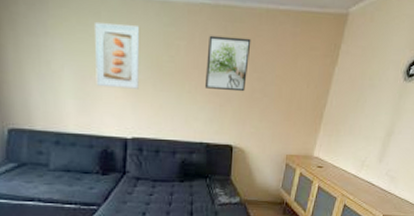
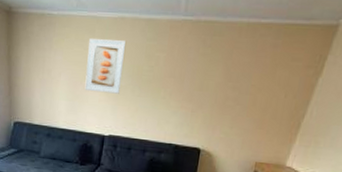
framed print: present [204,35,251,92] -> none [178,48,229,100]

